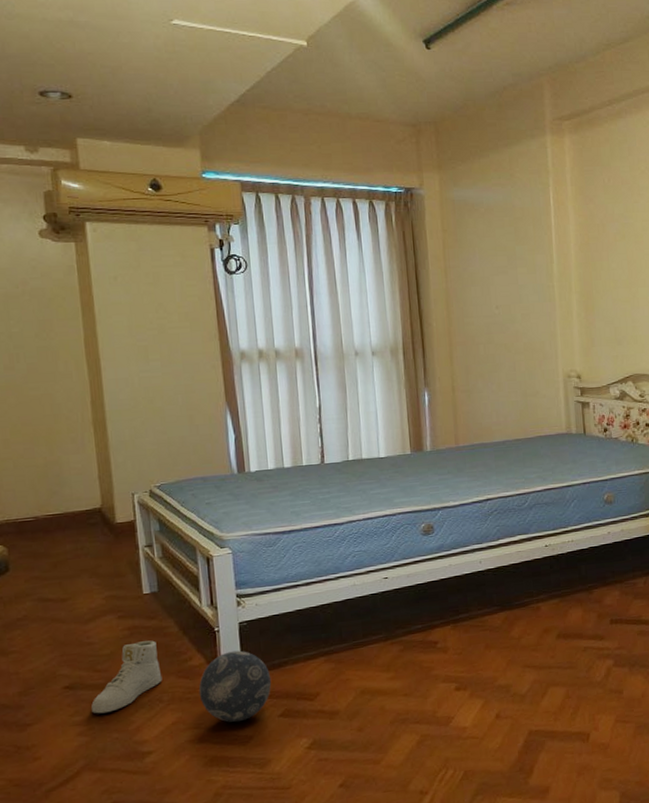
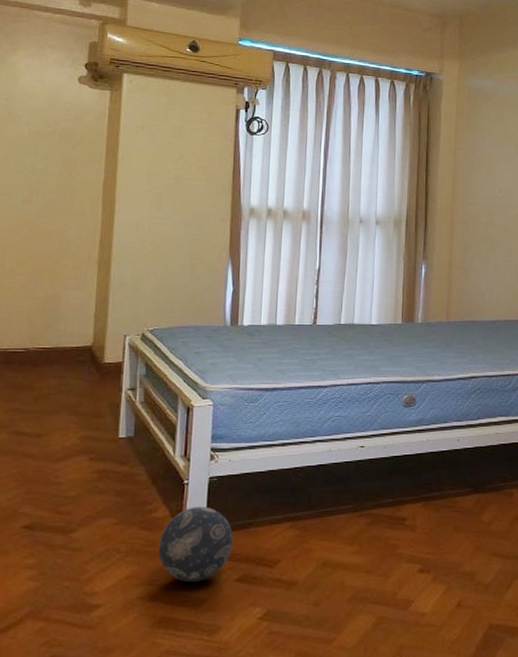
sneaker: present [91,640,162,714] -> none [47,487,124,559]

